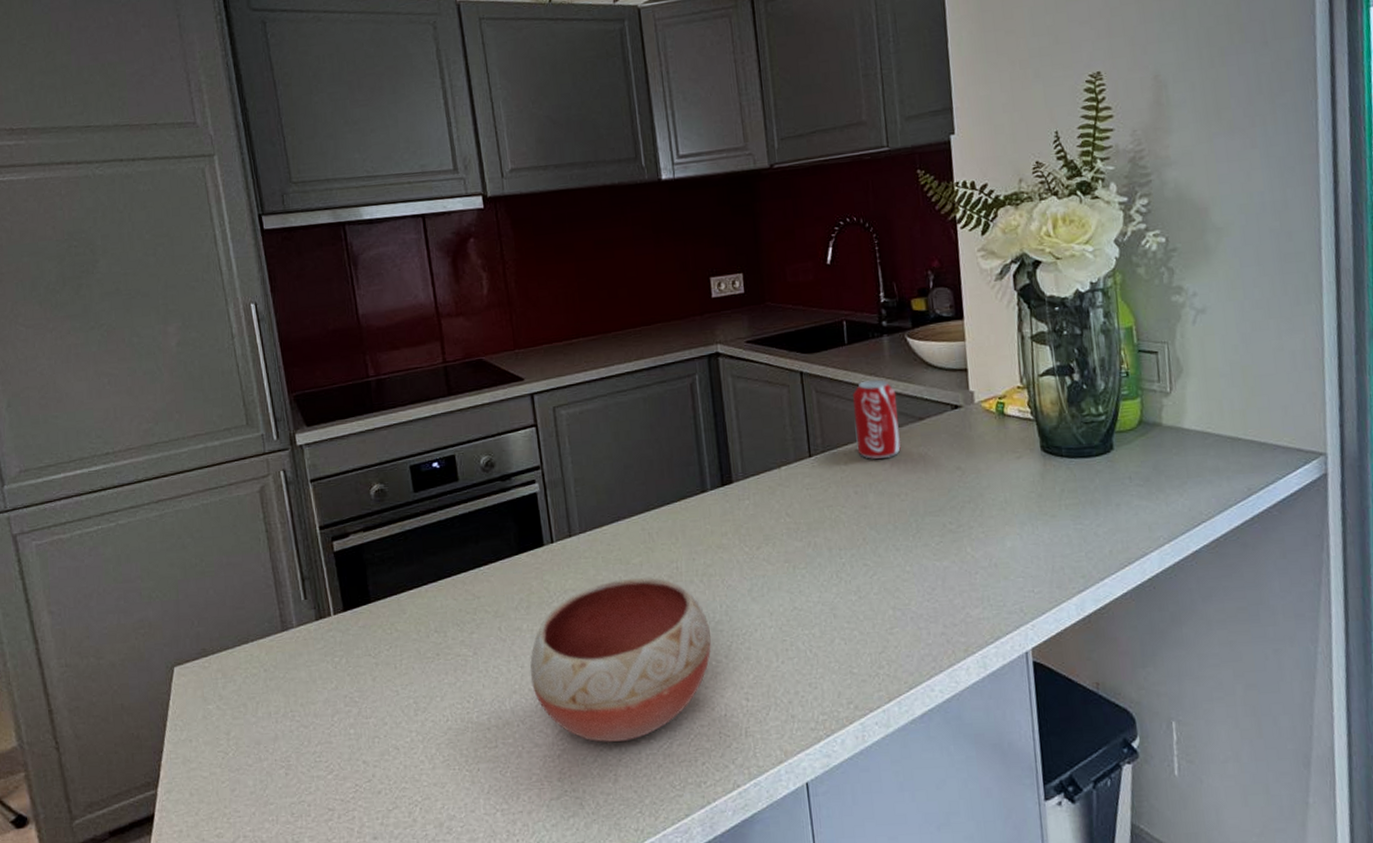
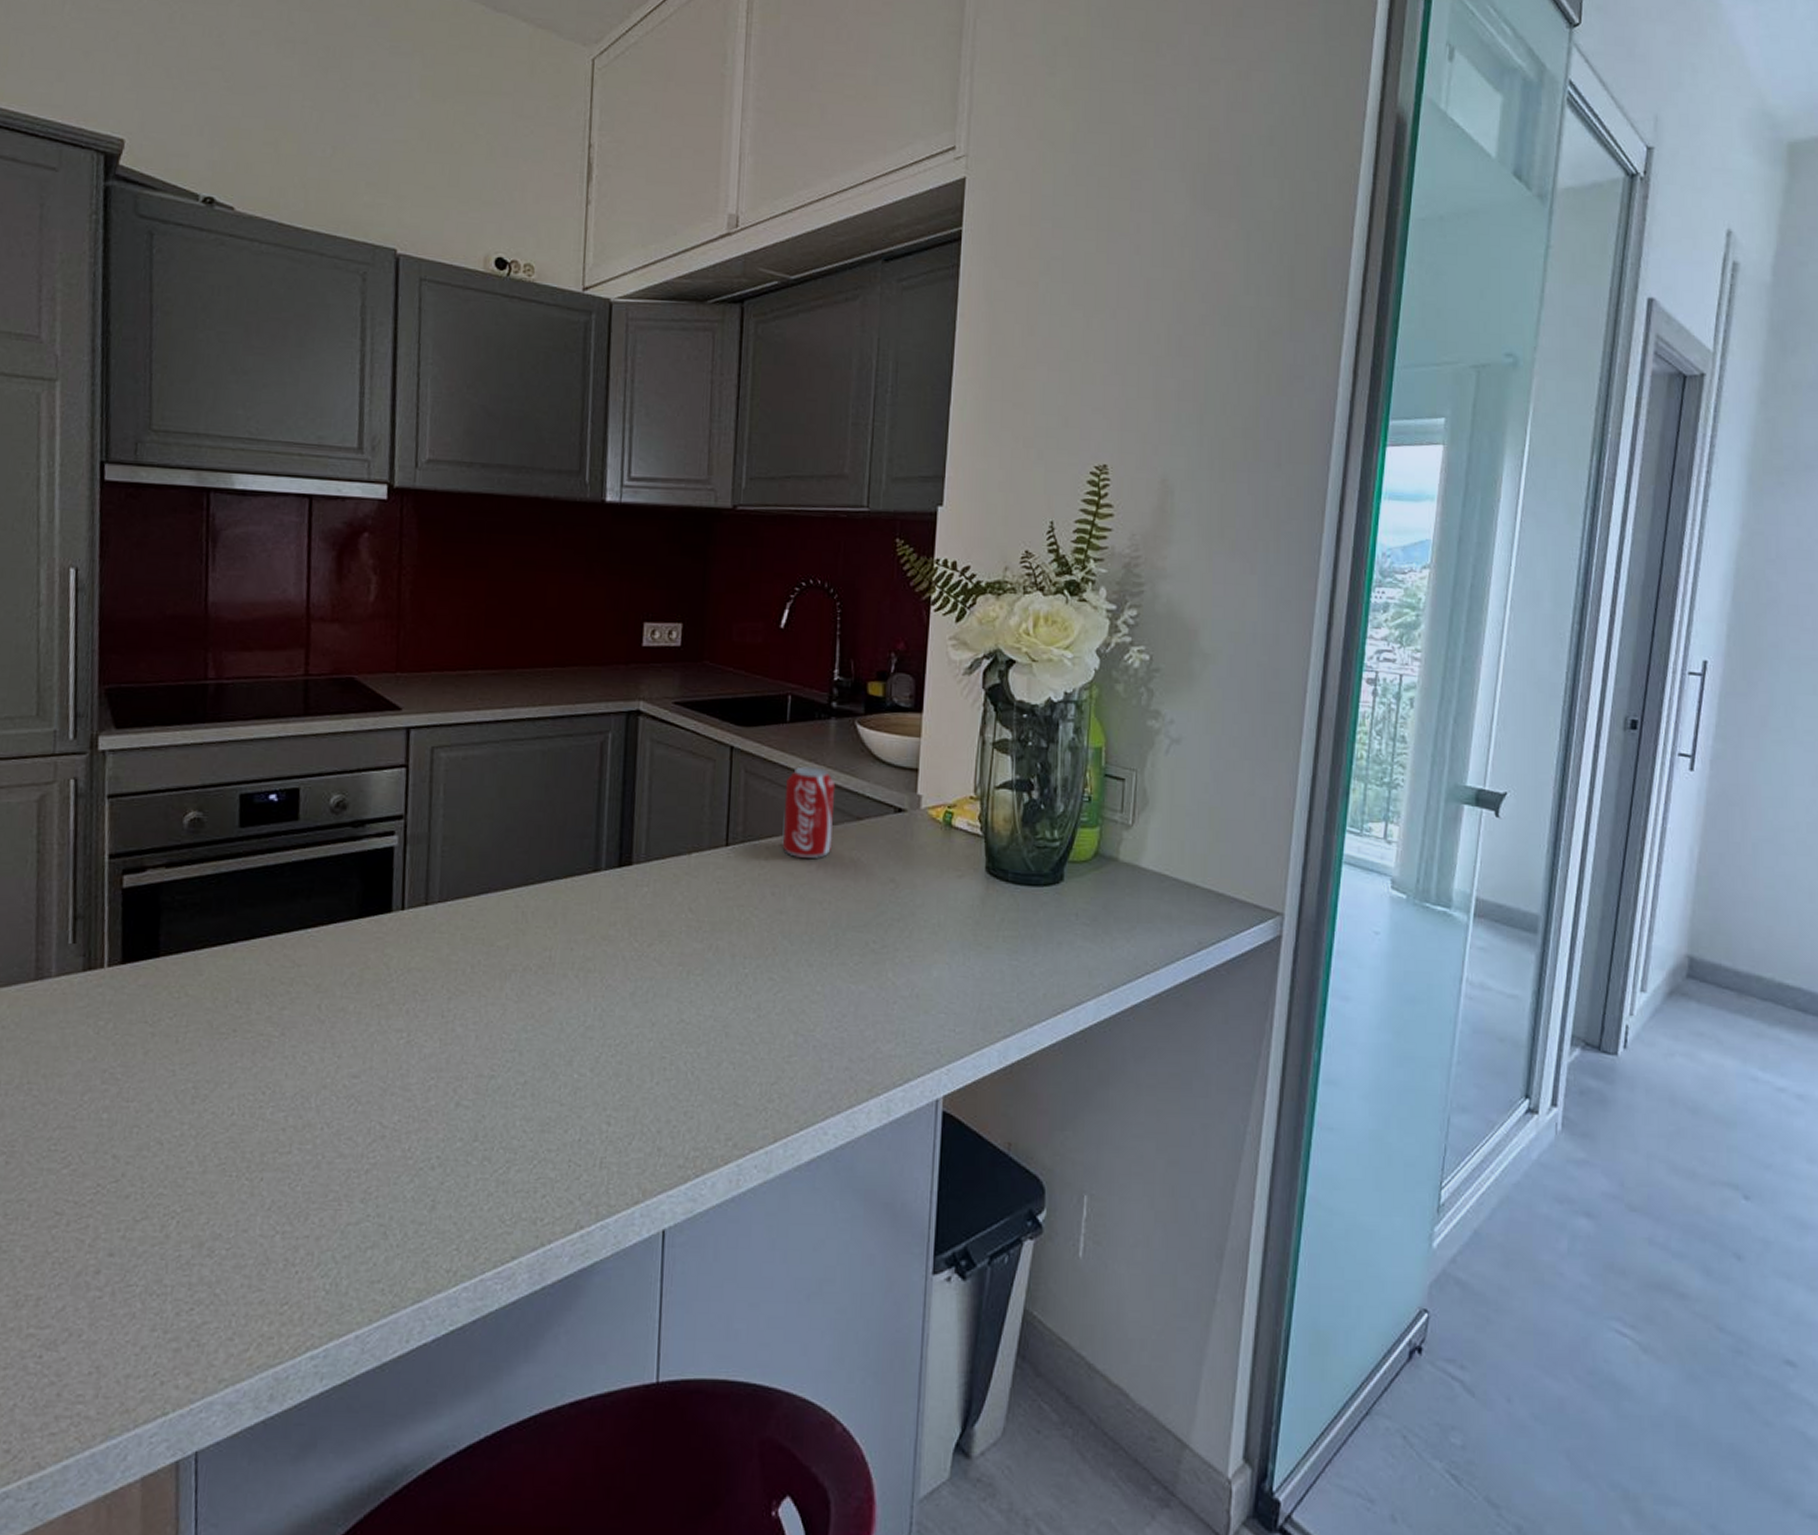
bowl: present [530,578,712,742] -> none [348,963,578,1160]

